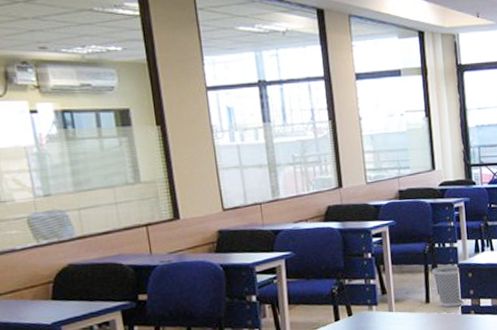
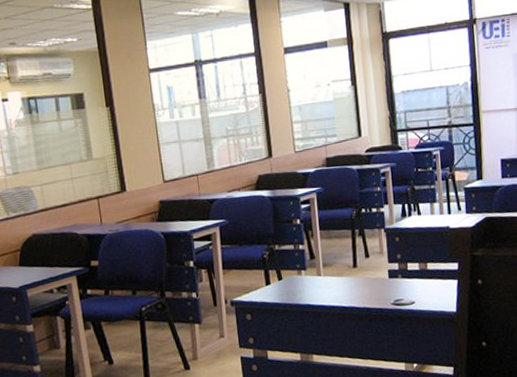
wastebasket: present [431,265,466,308] -> none [358,229,393,272]

